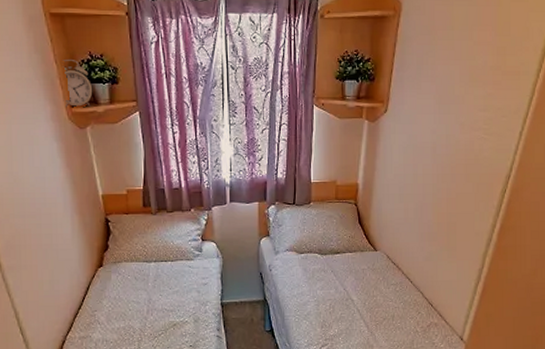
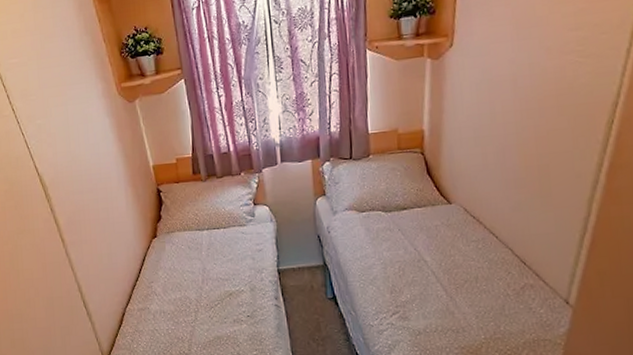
alarm clock: present [62,60,93,108] -> none [110,36,140,84]

